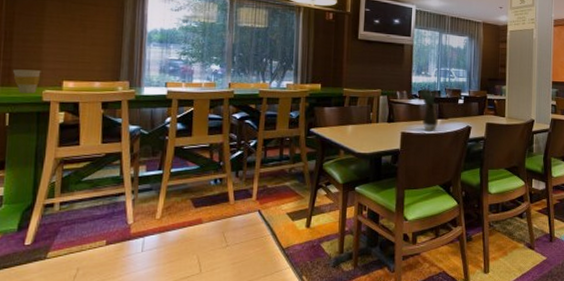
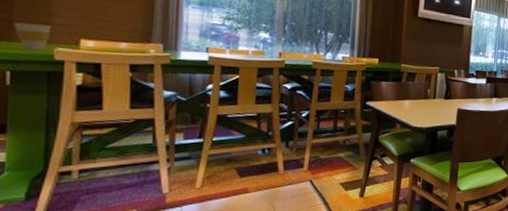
vase: present [419,86,438,131] -> none [476,66,493,109]

